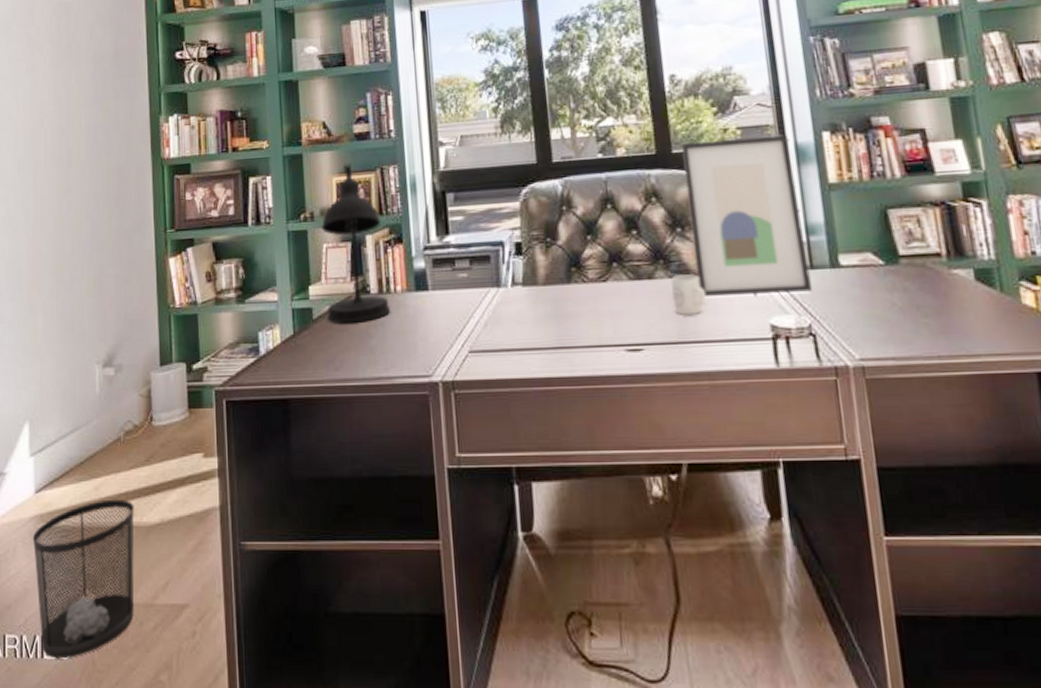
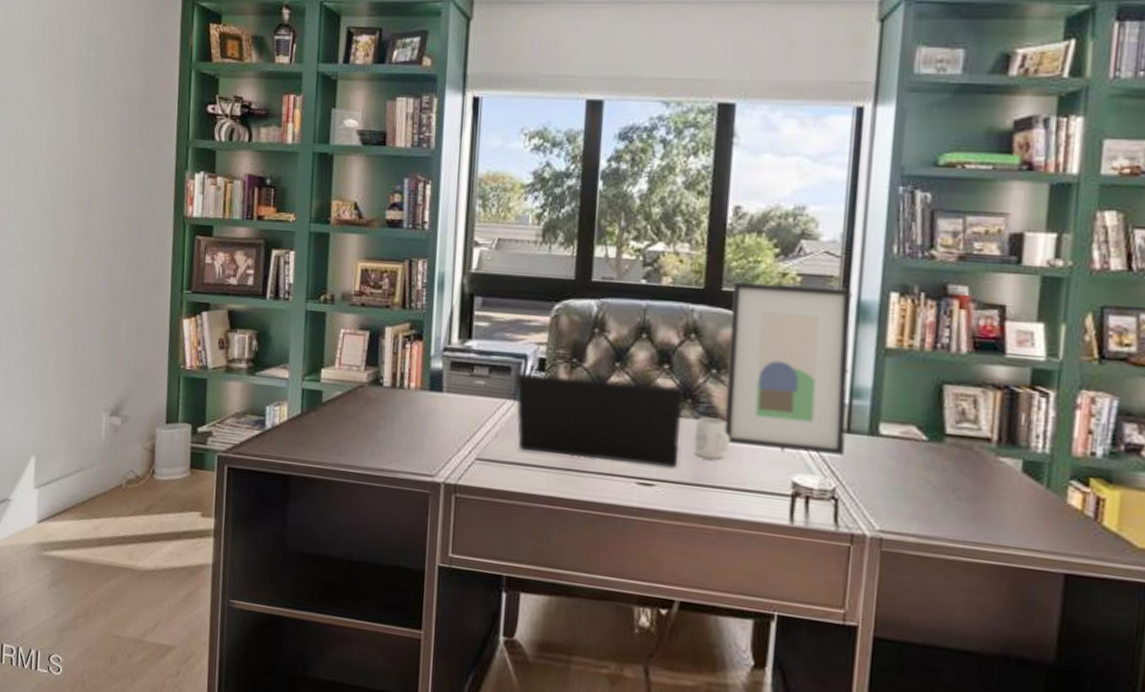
waste bin: present [32,499,134,658] -> none [32,539,131,674]
desk lamp: present [322,162,390,325] -> none [336,248,402,414]
laptop: none [495,250,660,335] -> present [515,372,684,467]

